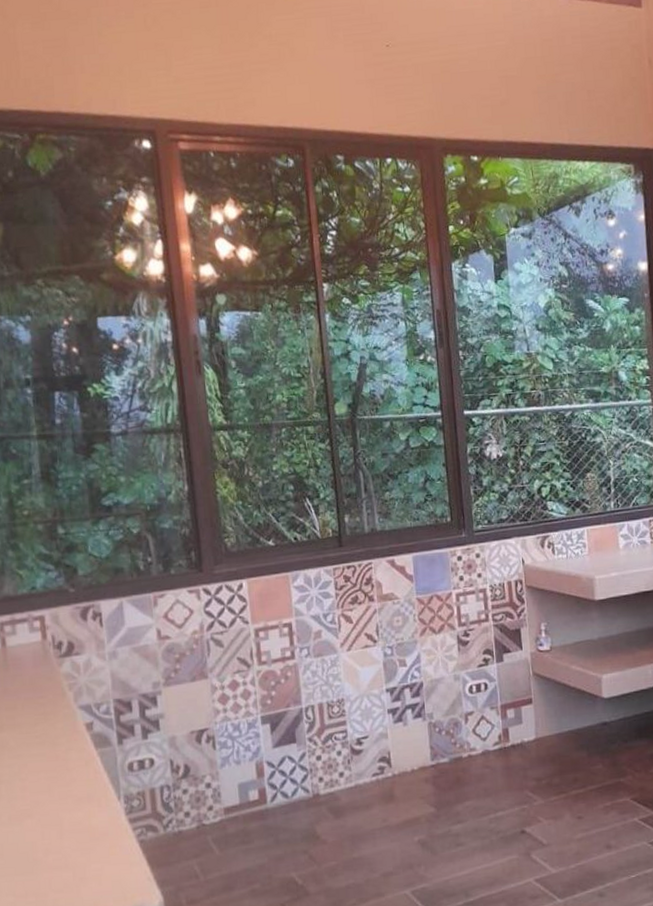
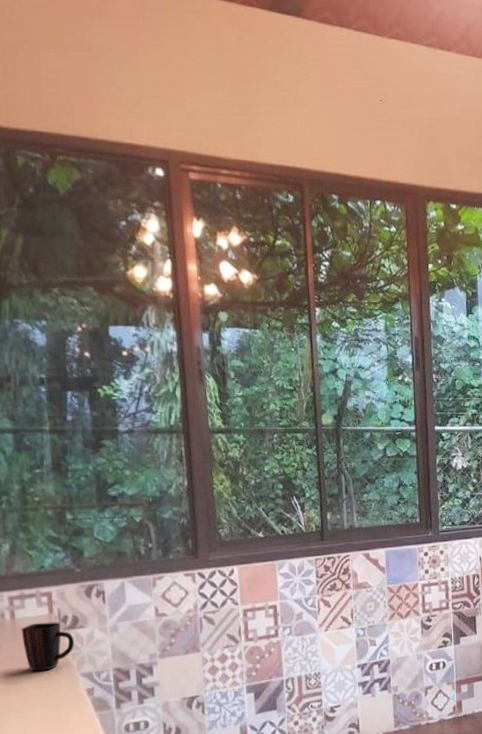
mug: none [13,649,71,705] -> present [21,622,75,671]

